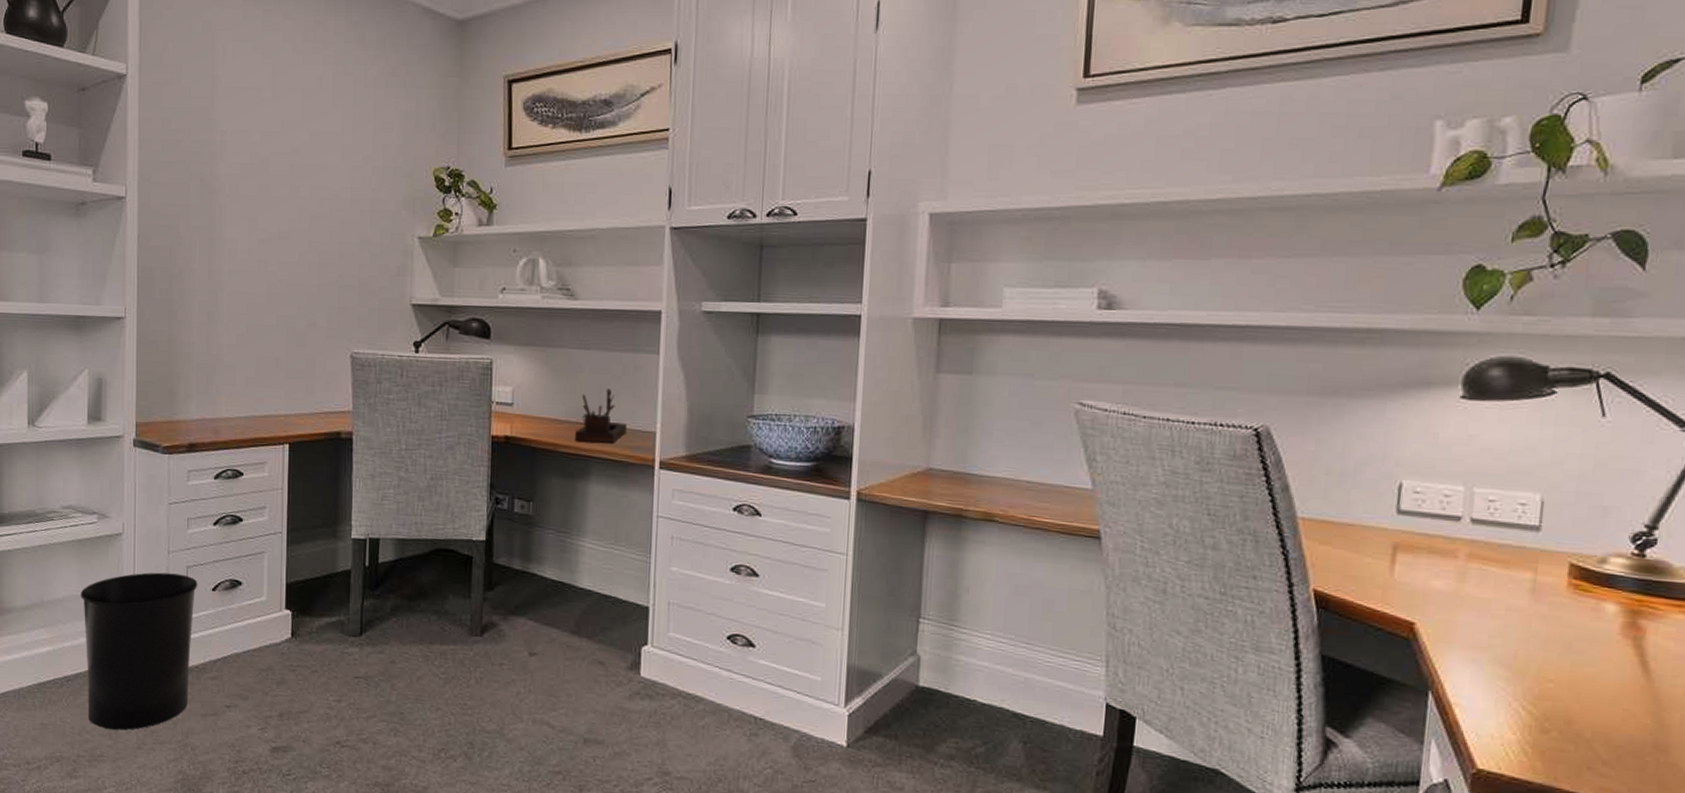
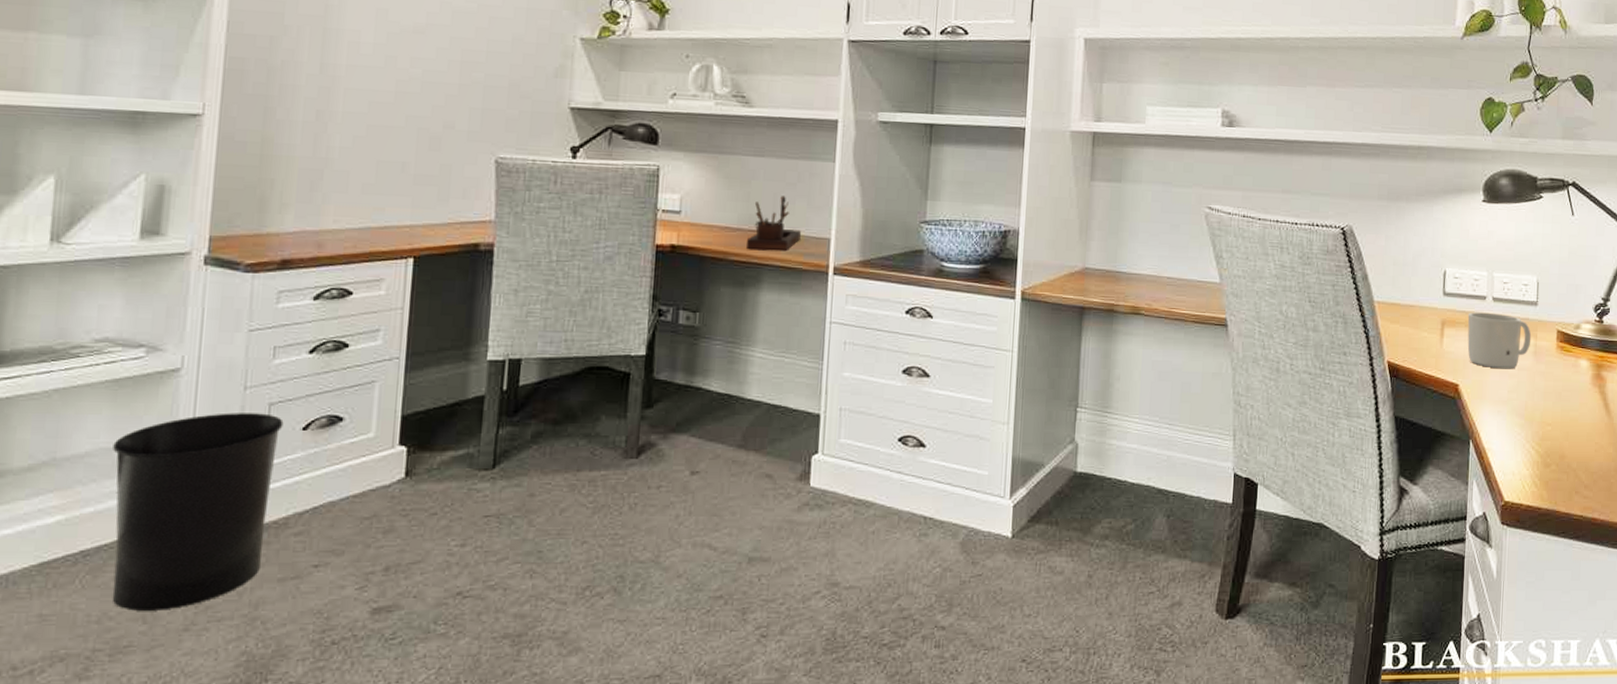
mug: none [1430,535,1529,609] -> present [1467,312,1532,369]

